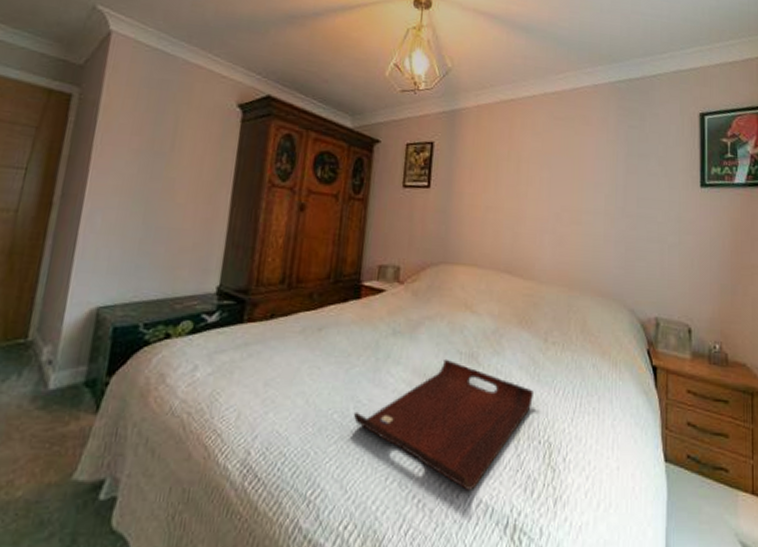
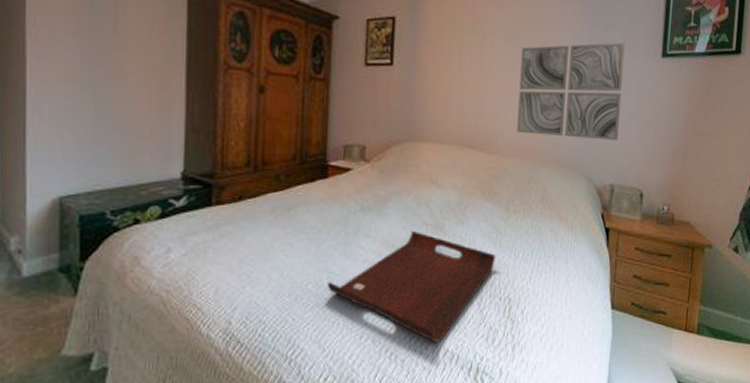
wall art: none [554,171,662,271] -> present [517,42,626,141]

